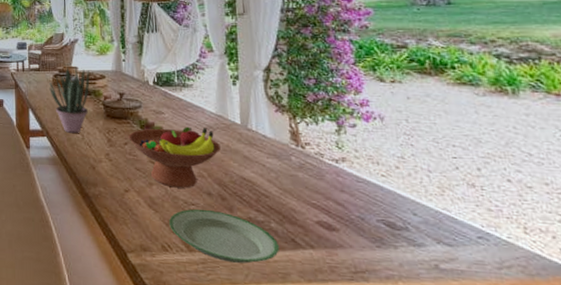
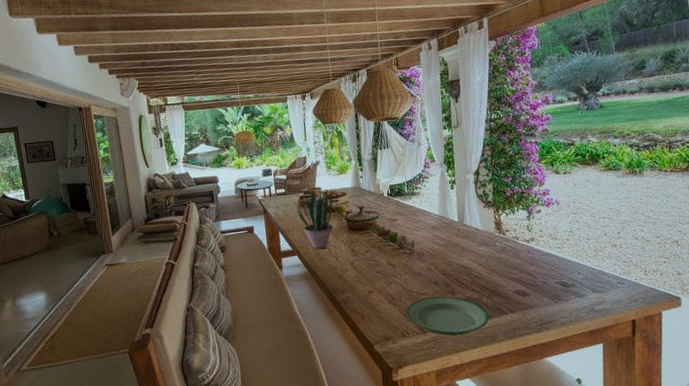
fruit bowl: present [128,126,221,188] -> none [369,228,444,283]

